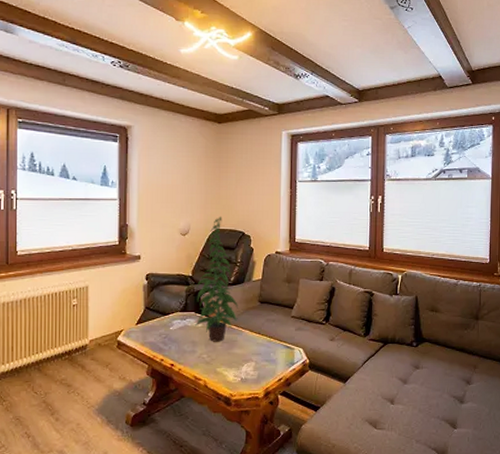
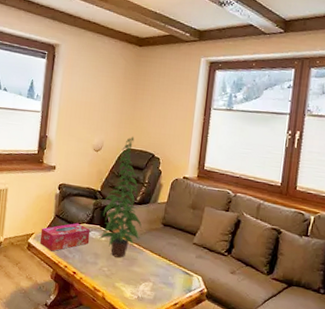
tissue box: none [130,312,185,346] -> present [39,222,91,252]

